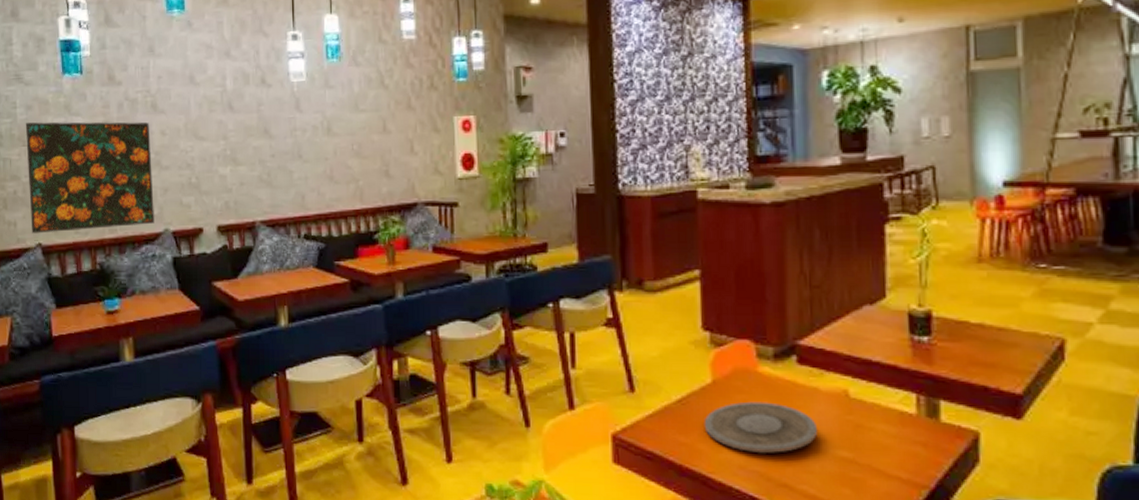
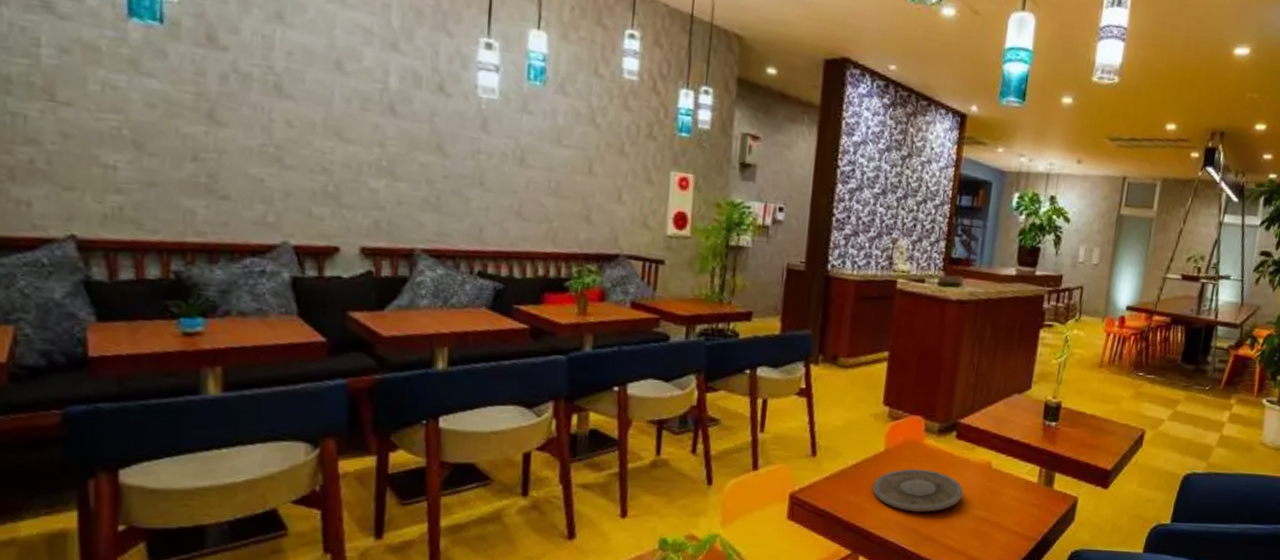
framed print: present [25,122,154,234] -> none [55,70,270,233]

